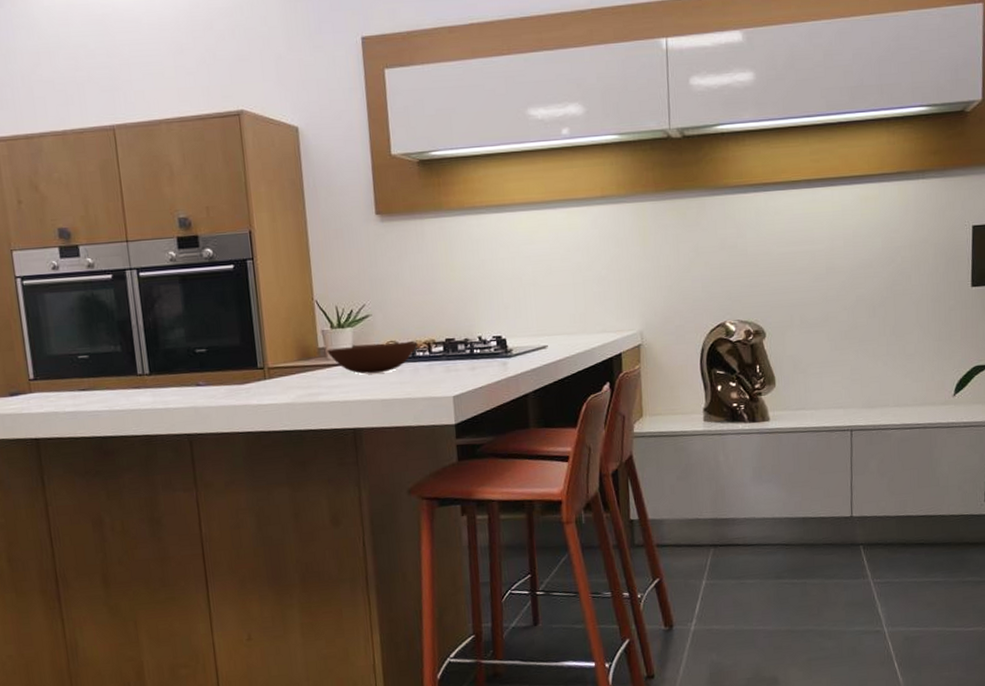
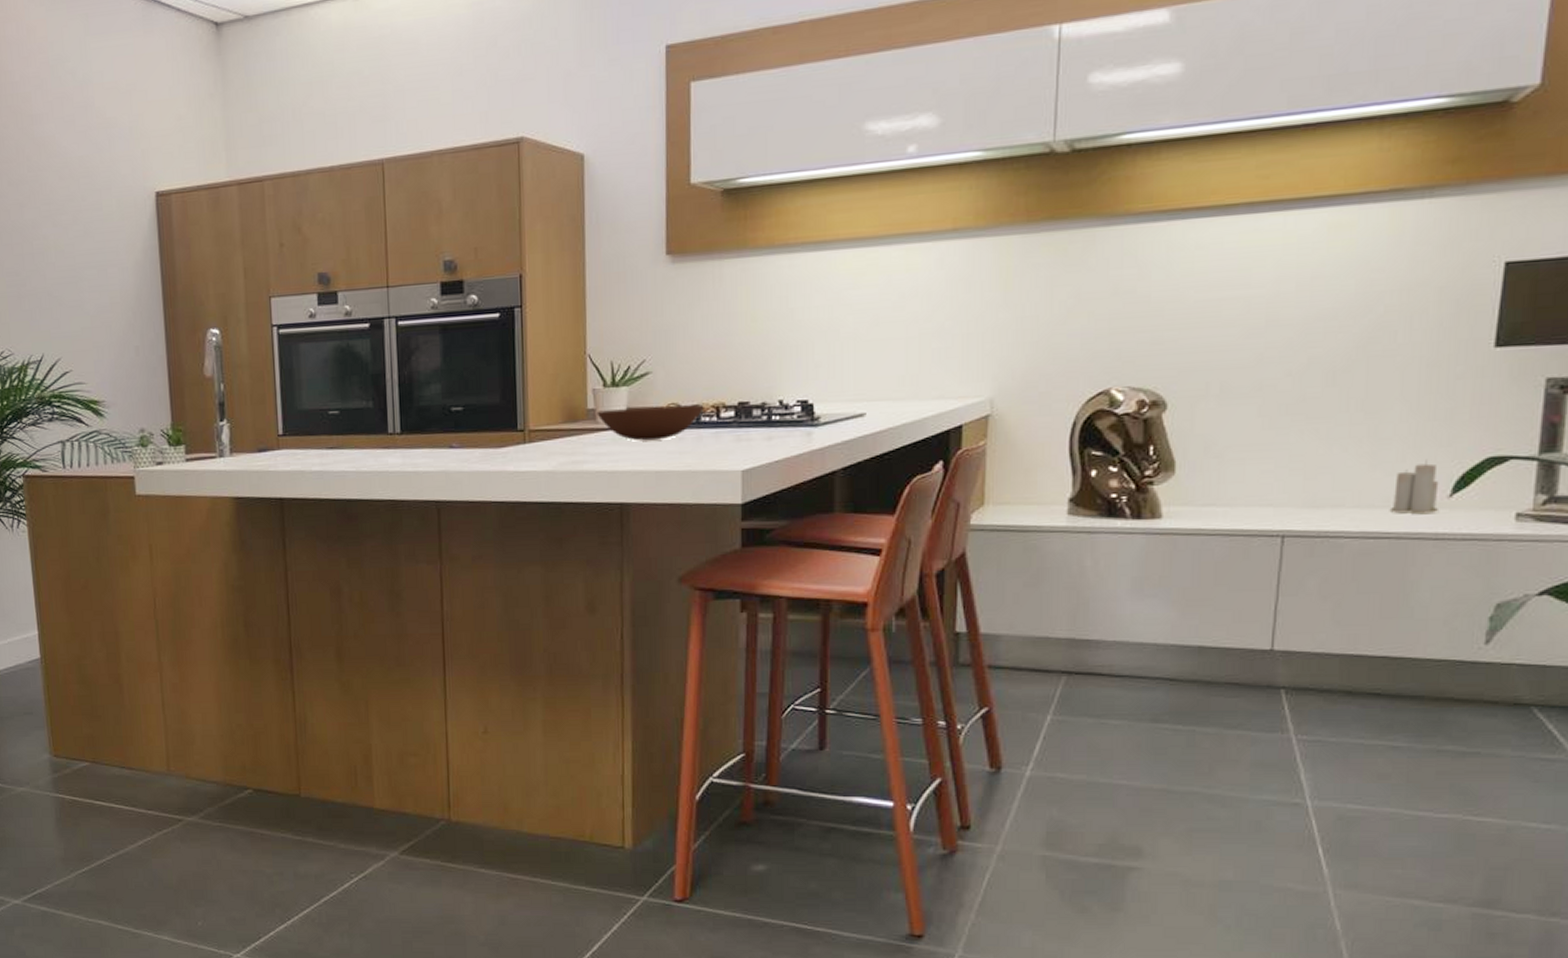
candle: none [917,370,949,410] -> present [1389,460,1440,515]

